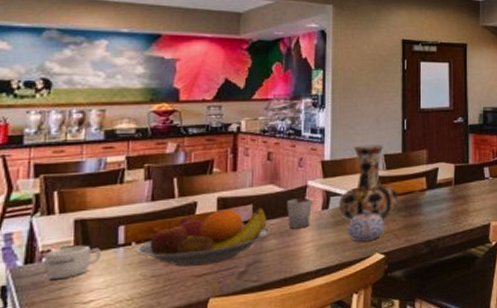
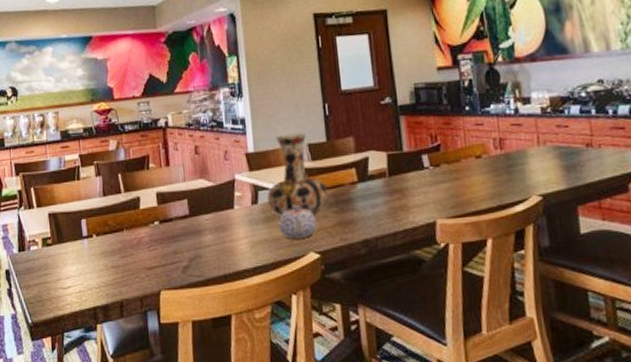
mug: present [43,245,101,280] -> none [31,236,71,267]
fruit bowl: present [136,208,270,267] -> none [97,202,206,259]
cup: present [287,198,312,229] -> none [218,192,242,225]

